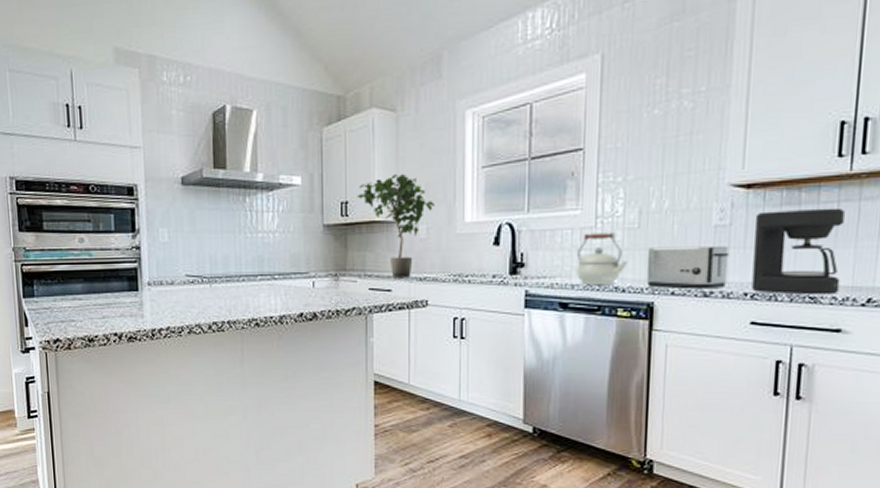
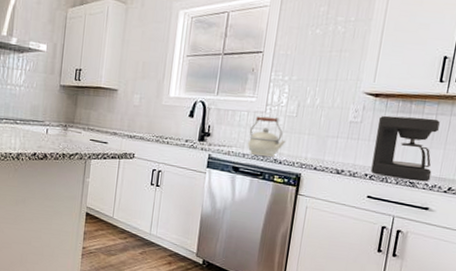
potted plant: present [357,174,435,277] -> none [88,53,148,134]
toaster: present [646,245,730,290] -> none [297,132,358,169]

